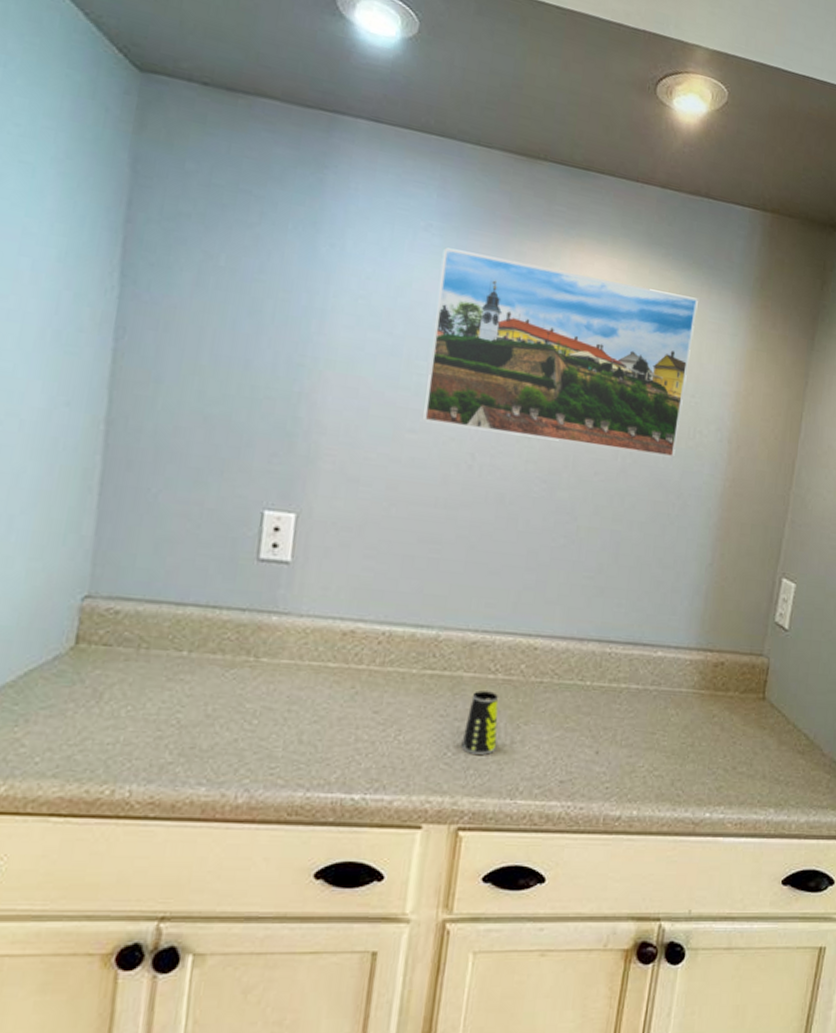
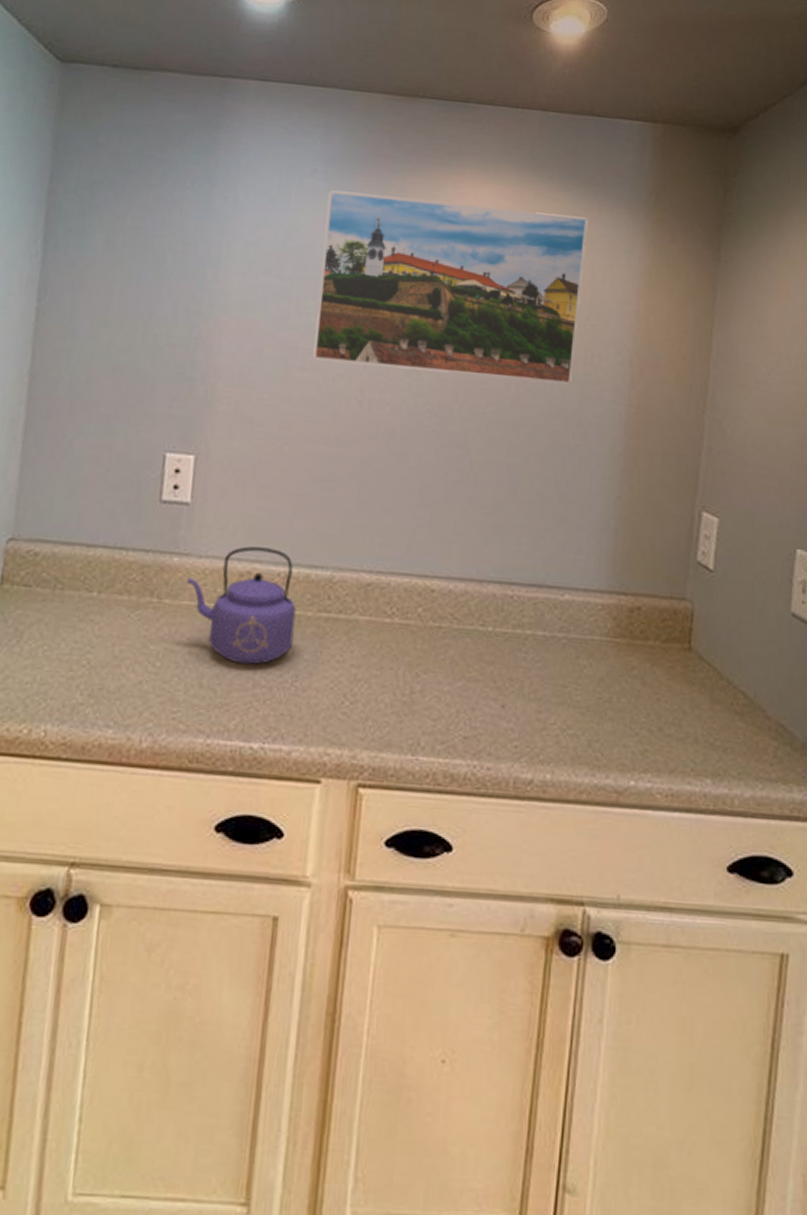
kettle: none [285,606,401,721] -> present [186,546,297,665]
cup: present [461,691,499,755] -> none [359,635,396,705]

